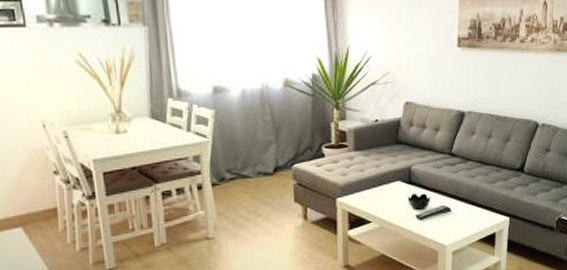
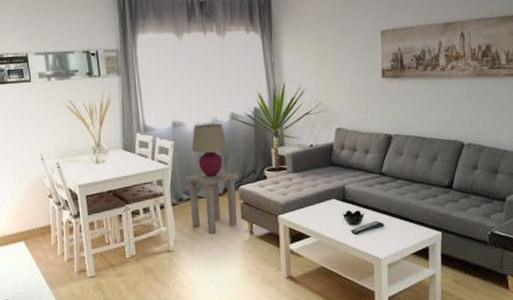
side table: none [226,146,292,218] -> present [183,171,239,233]
table lamp: none [236,90,281,154] -> present [191,123,228,178]

